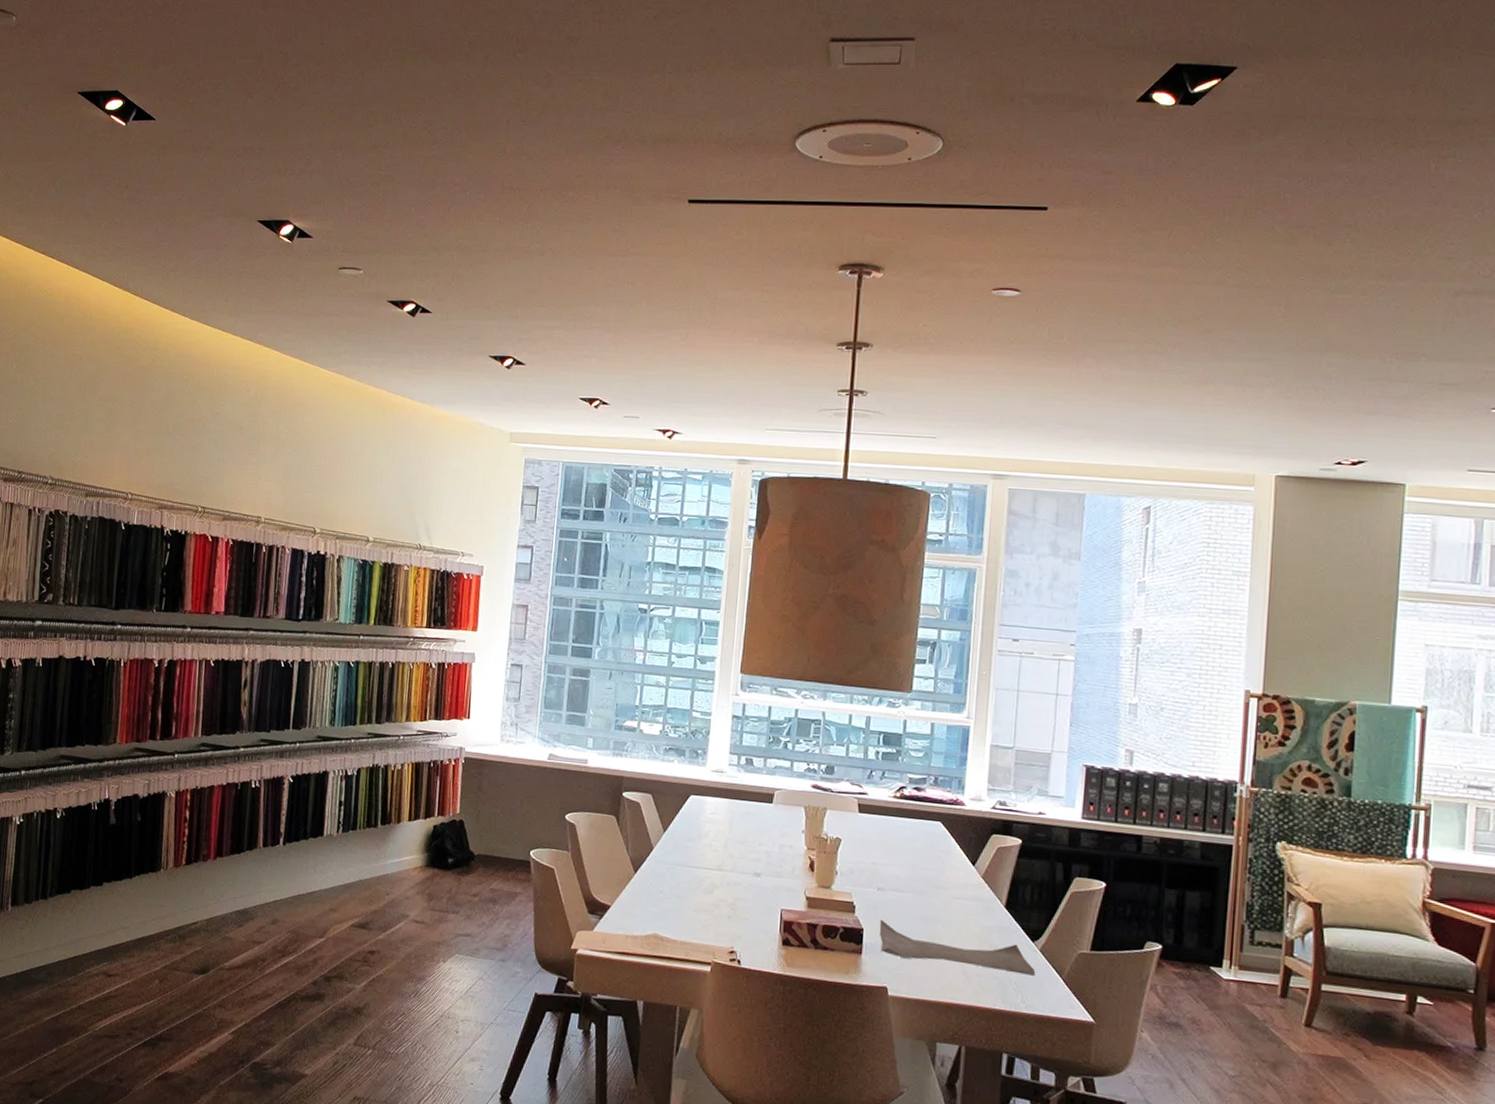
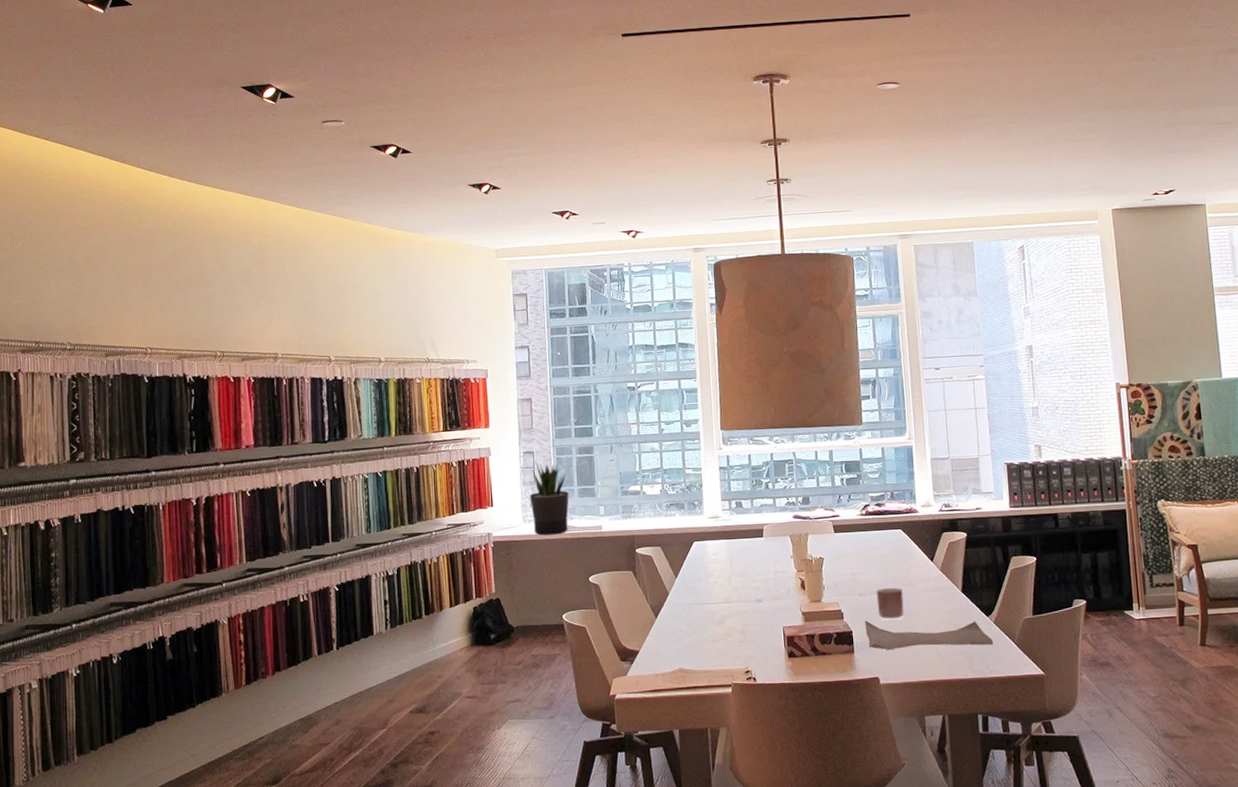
planter: none [511,675,557,761] -> present [529,460,569,535]
mug: none [897,886,932,926] -> present [876,588,904,620]

